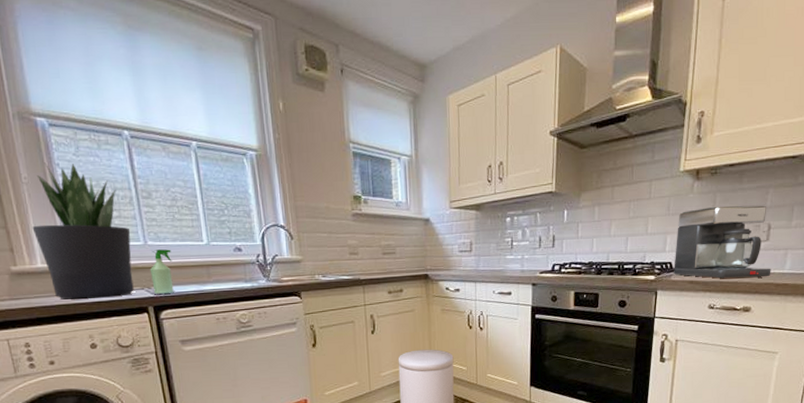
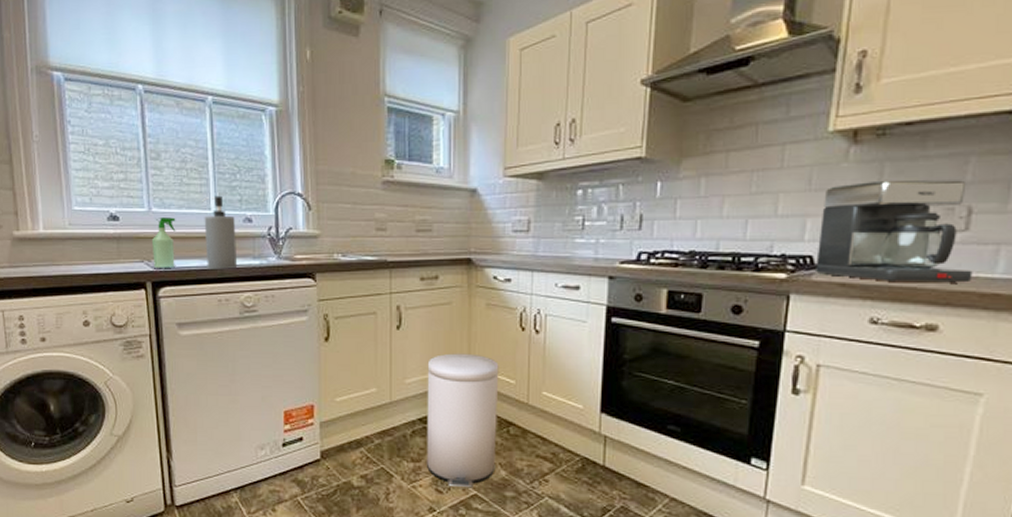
planter: present [32,162,134,300] -> none [38,119,135,270]
soap dispenser: none [193,229,232,293] -> present [201,195,238,269]

